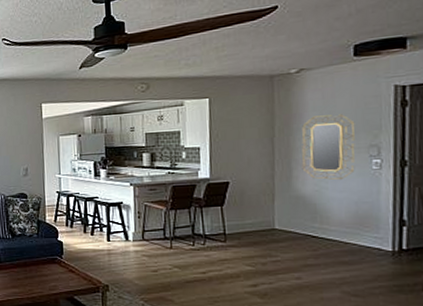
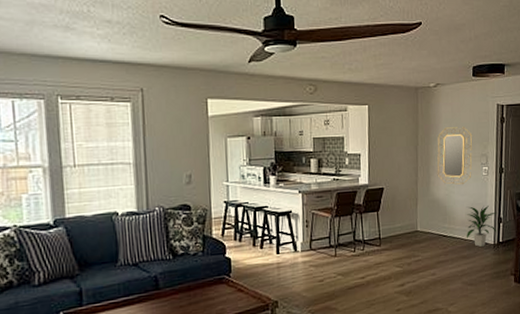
indoor plant: none [346,204,398,252] -> present [466,205,498,247]

